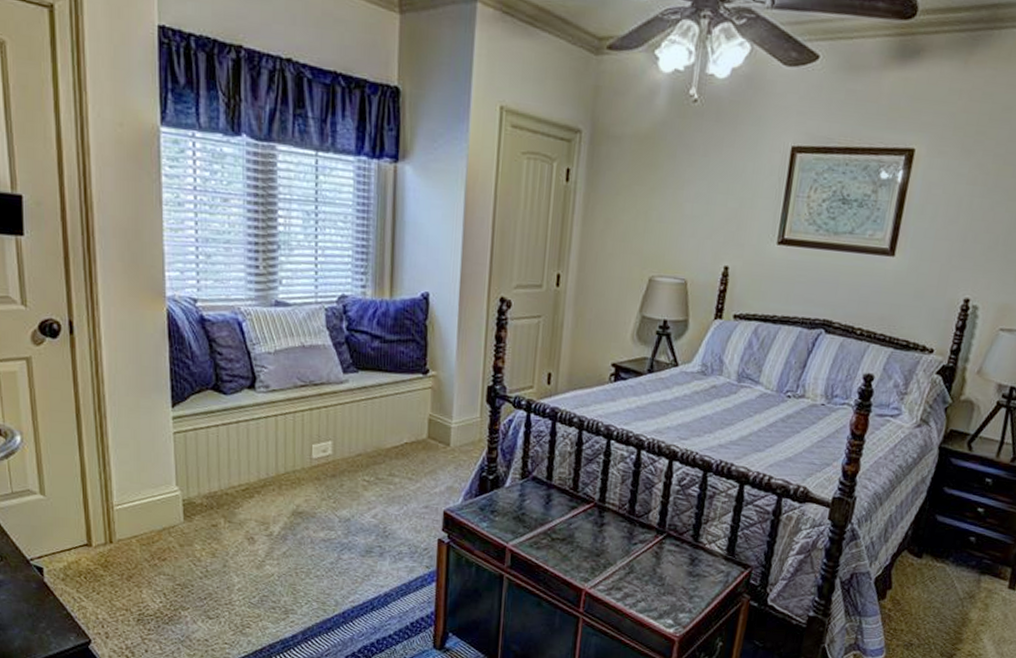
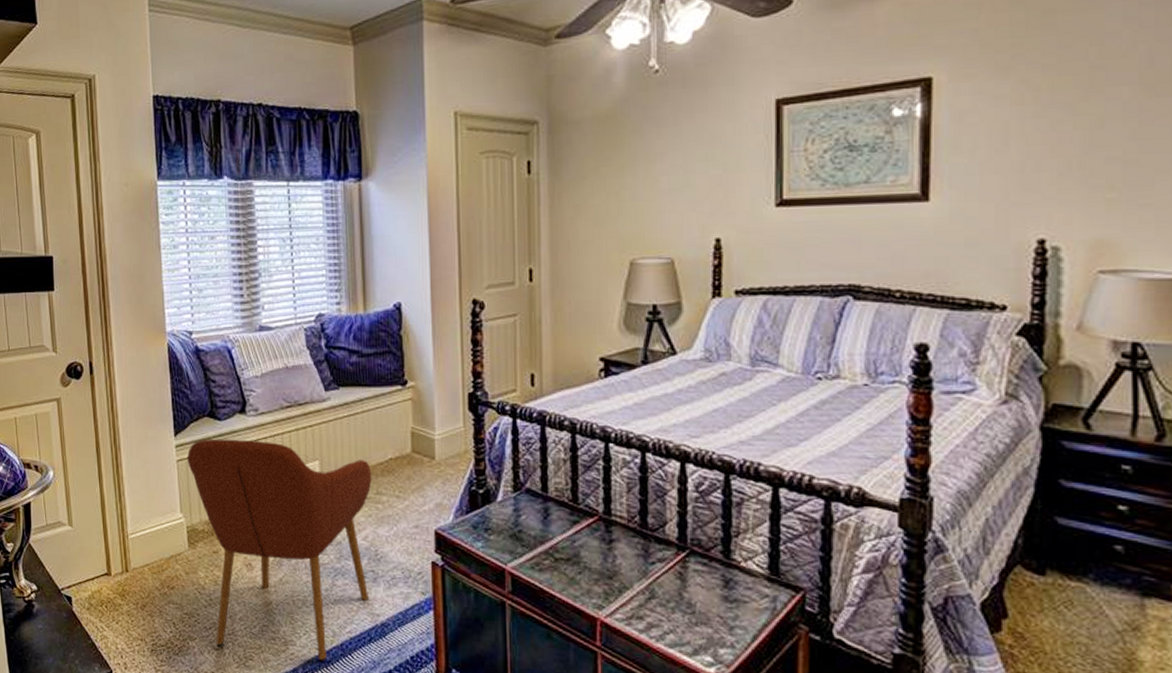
armchair: none [185,412,386,628] -> present [186,438,372,662]

